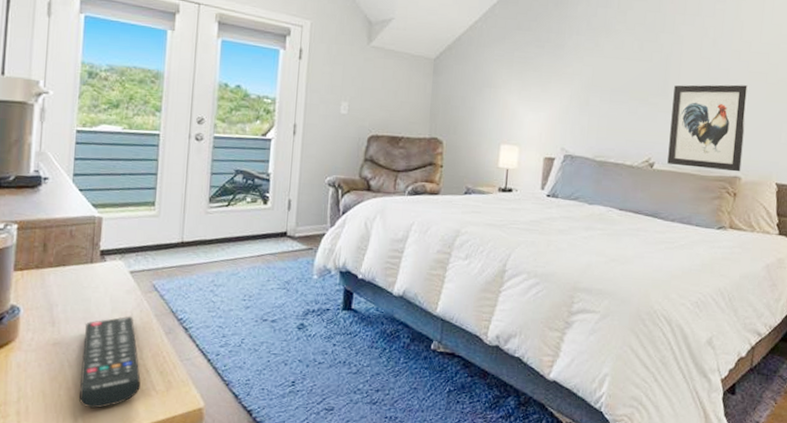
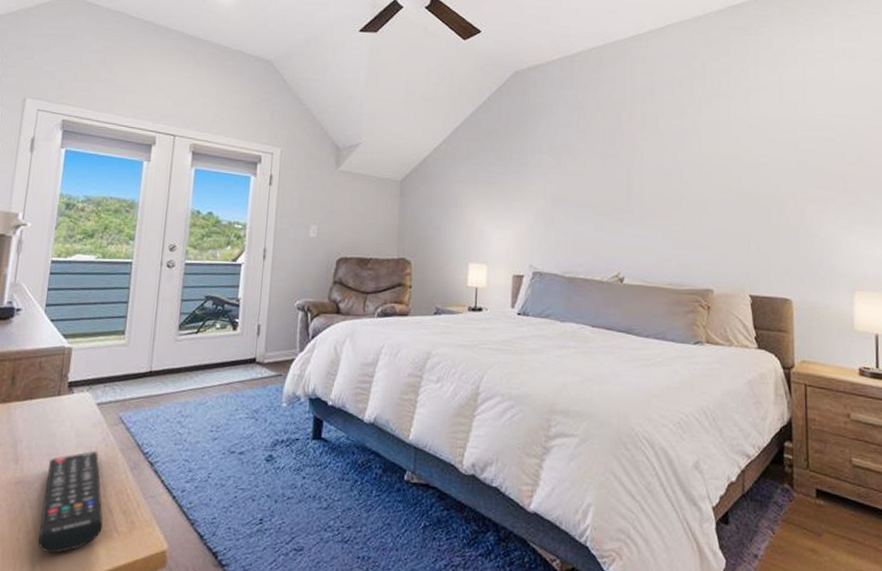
wall art: present [667,84,749,172] -> none [637,197,712,285]

